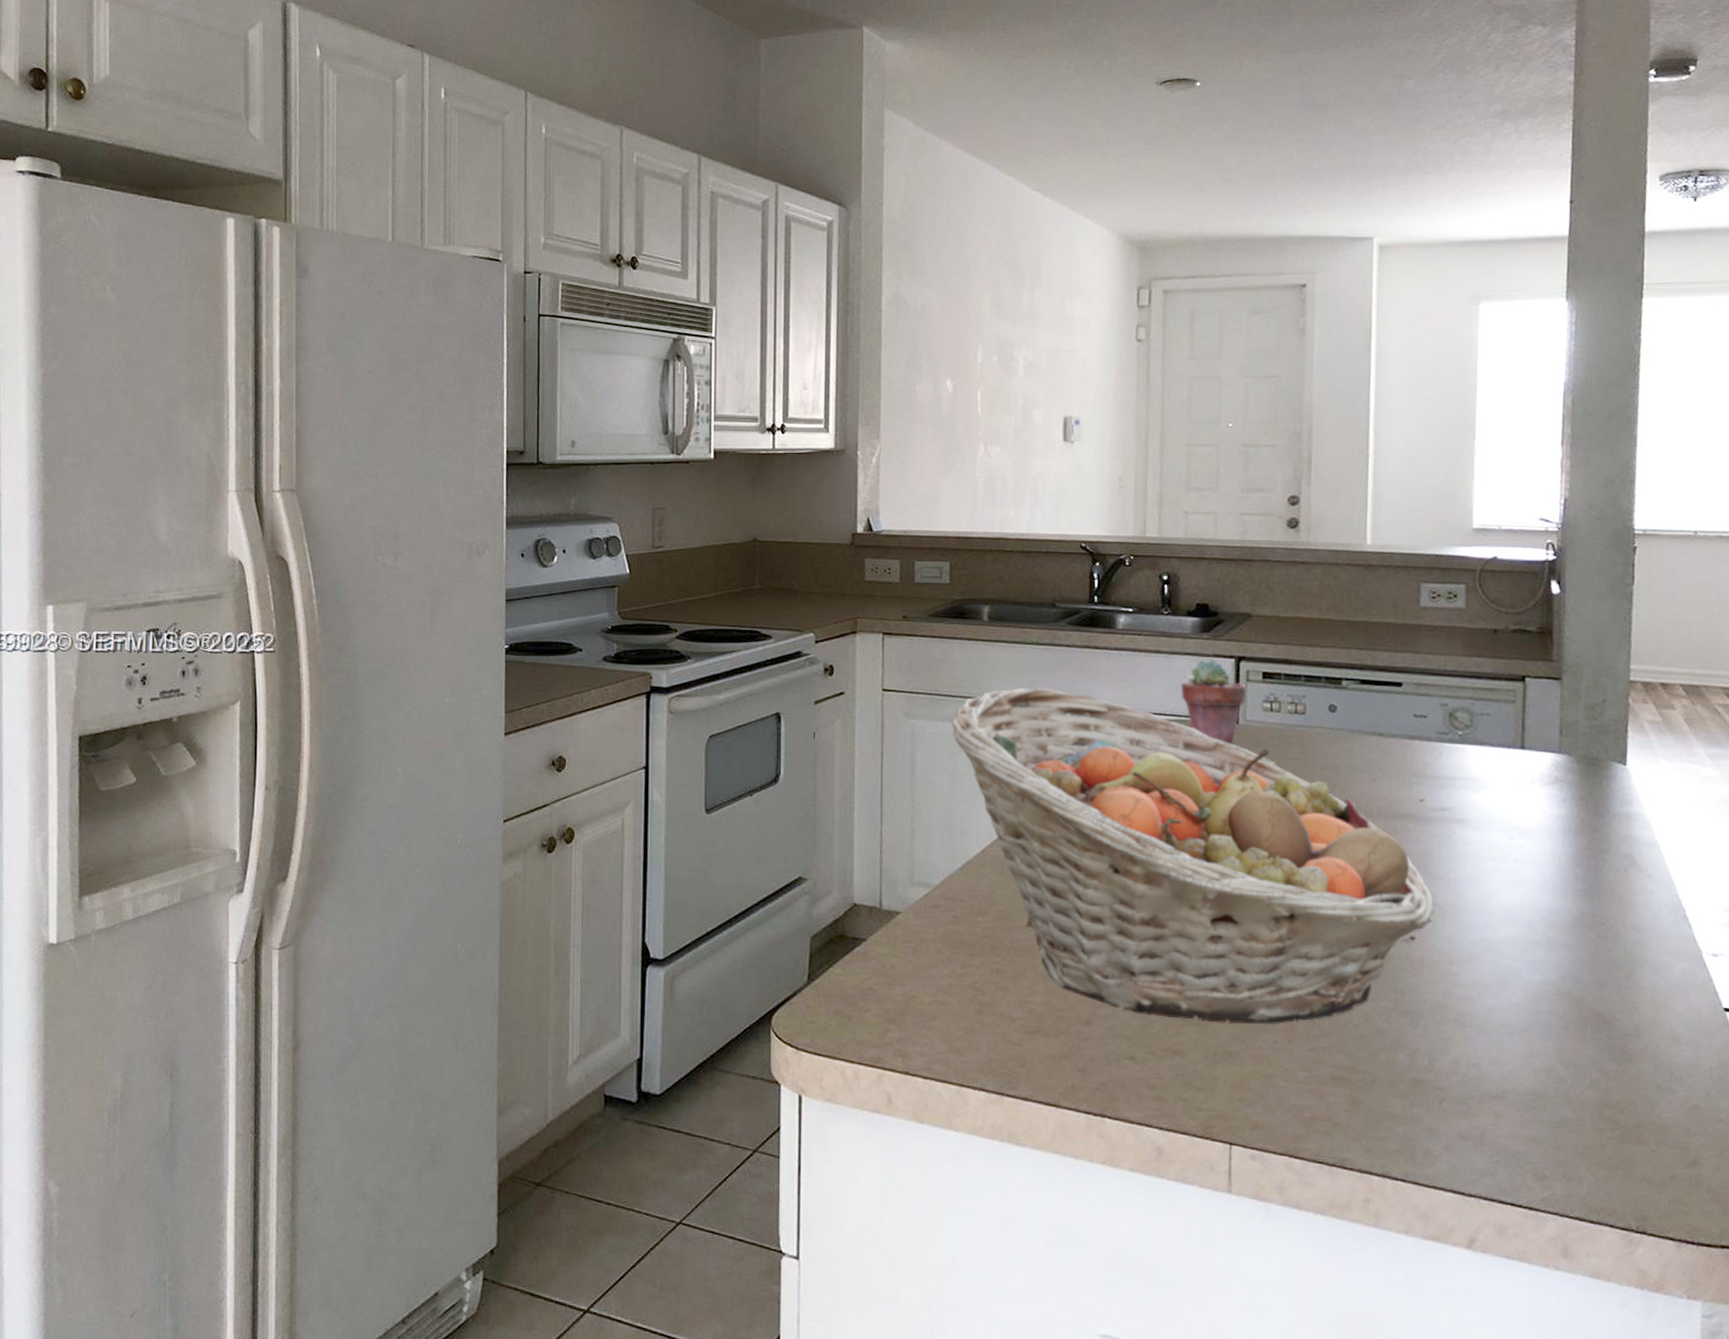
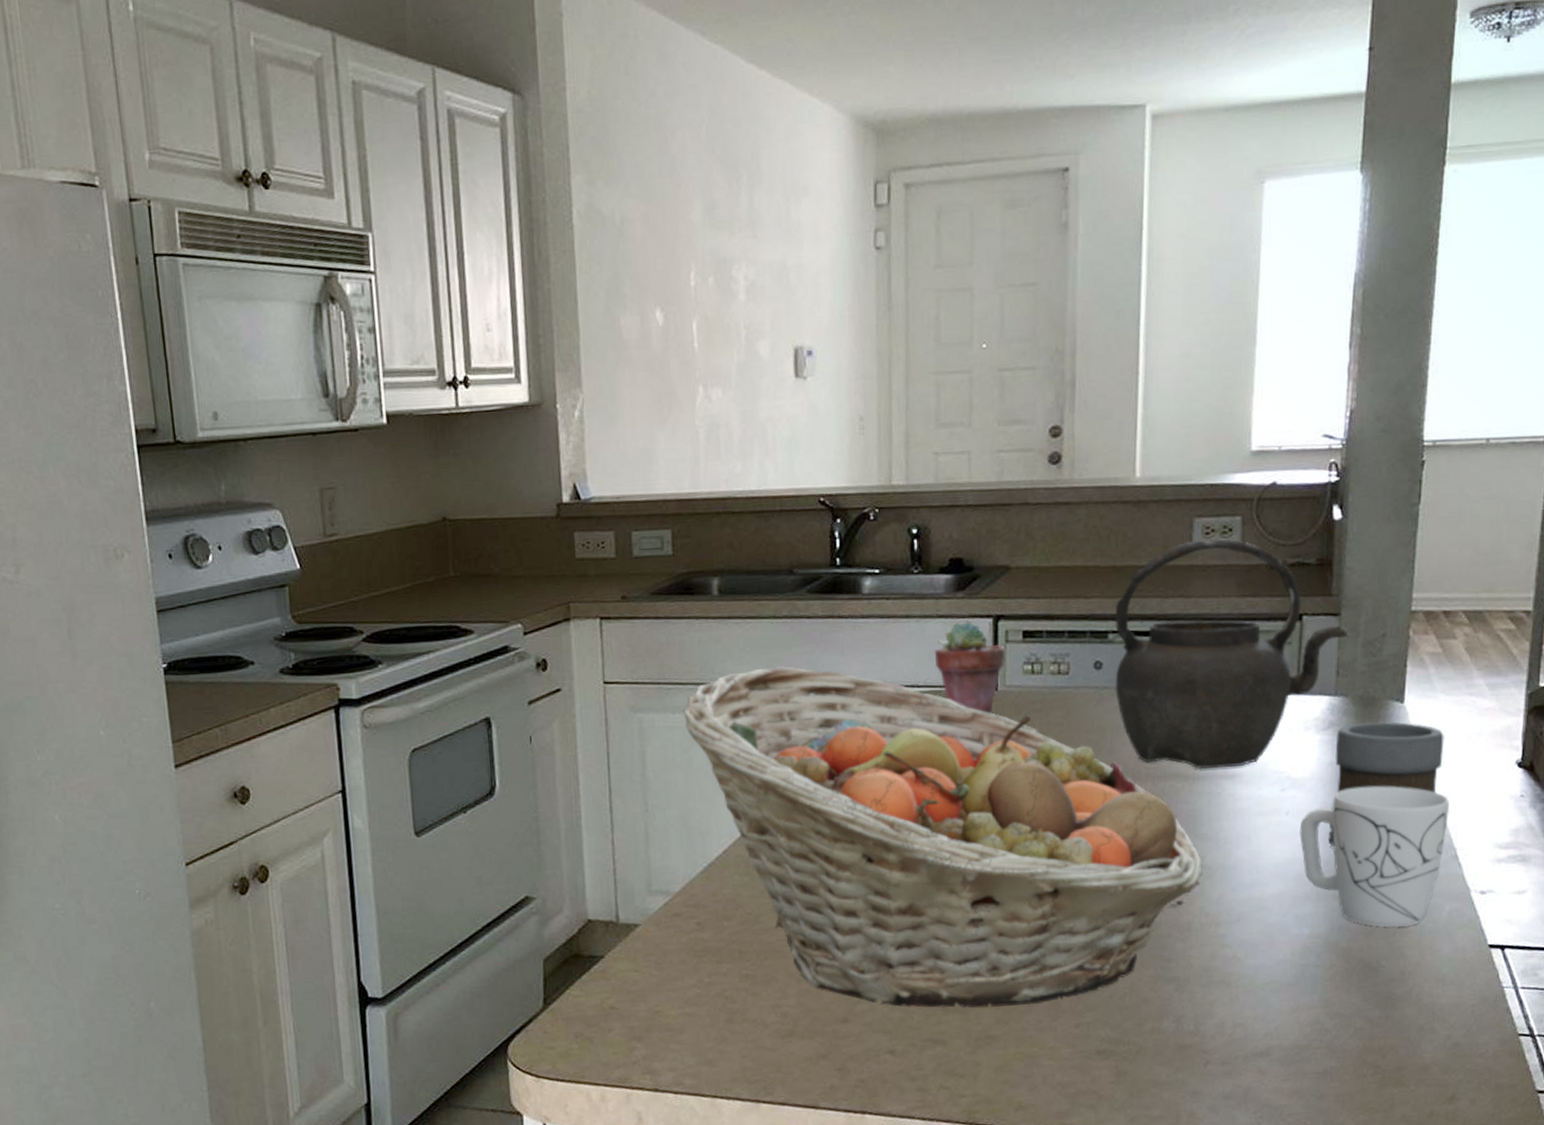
kettle: none [1348,603,1571,813] -> present [1115,538,1350,769]
mug: none [1528,841,1676,983] -> present [1299,786,1449,927]
mug: none [1557,781,1668,897] -> present [1328,722,1444,847]

